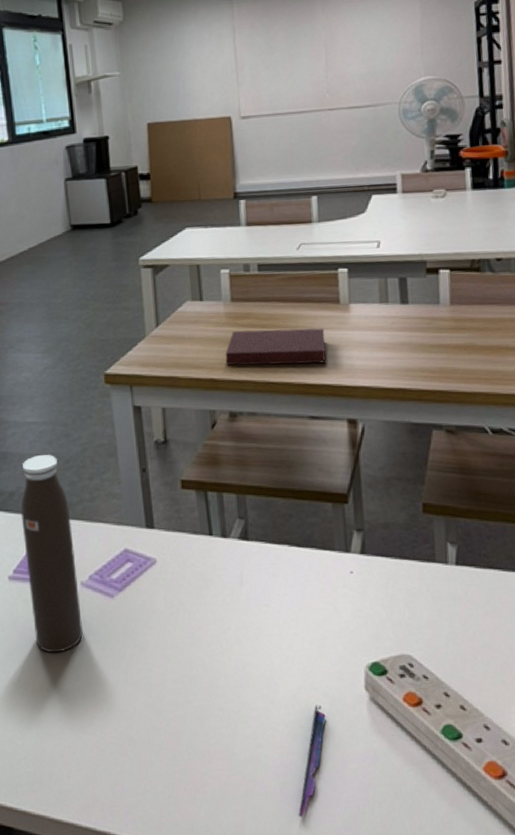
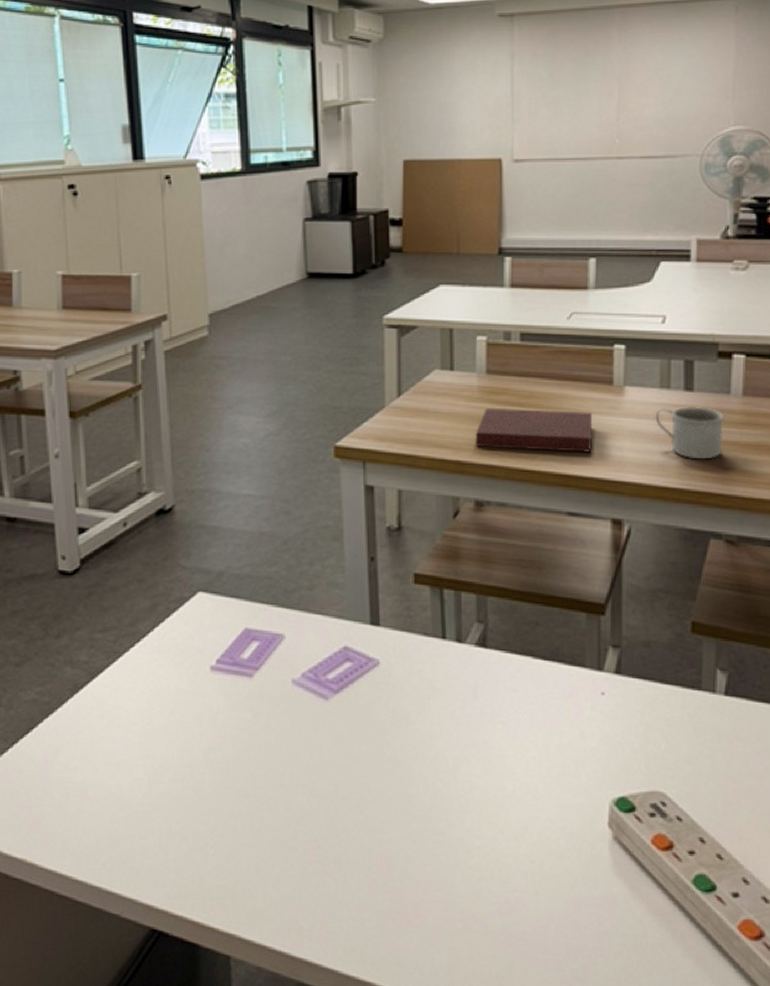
water bottle: present [20,453,84,653] -> none [228,532,292,756]
pen: present [299,704,326,818] -> none [522,838,561,963]
mug: none [377,316,437,363] -> present [655,406,725,460]

